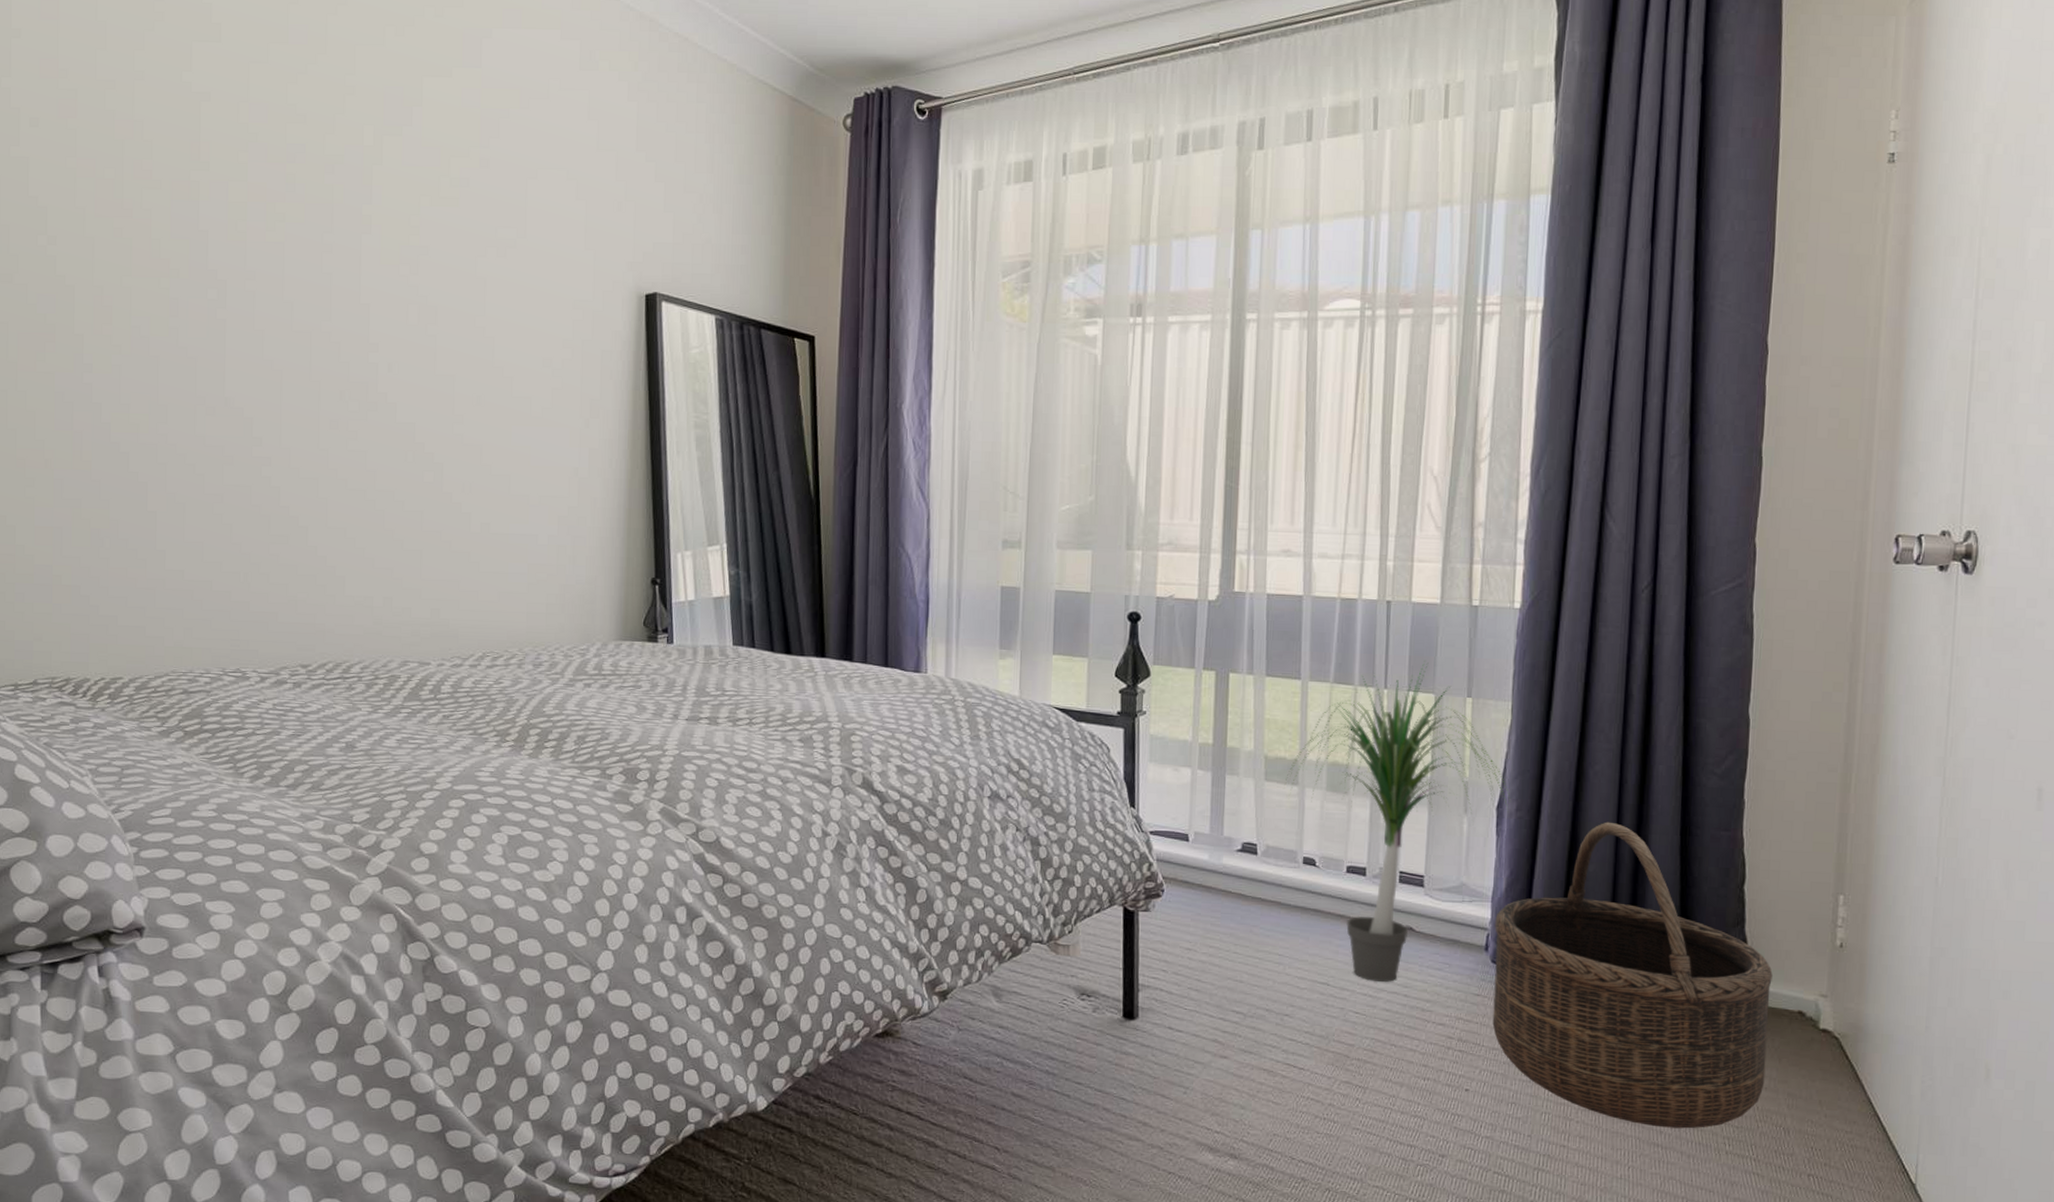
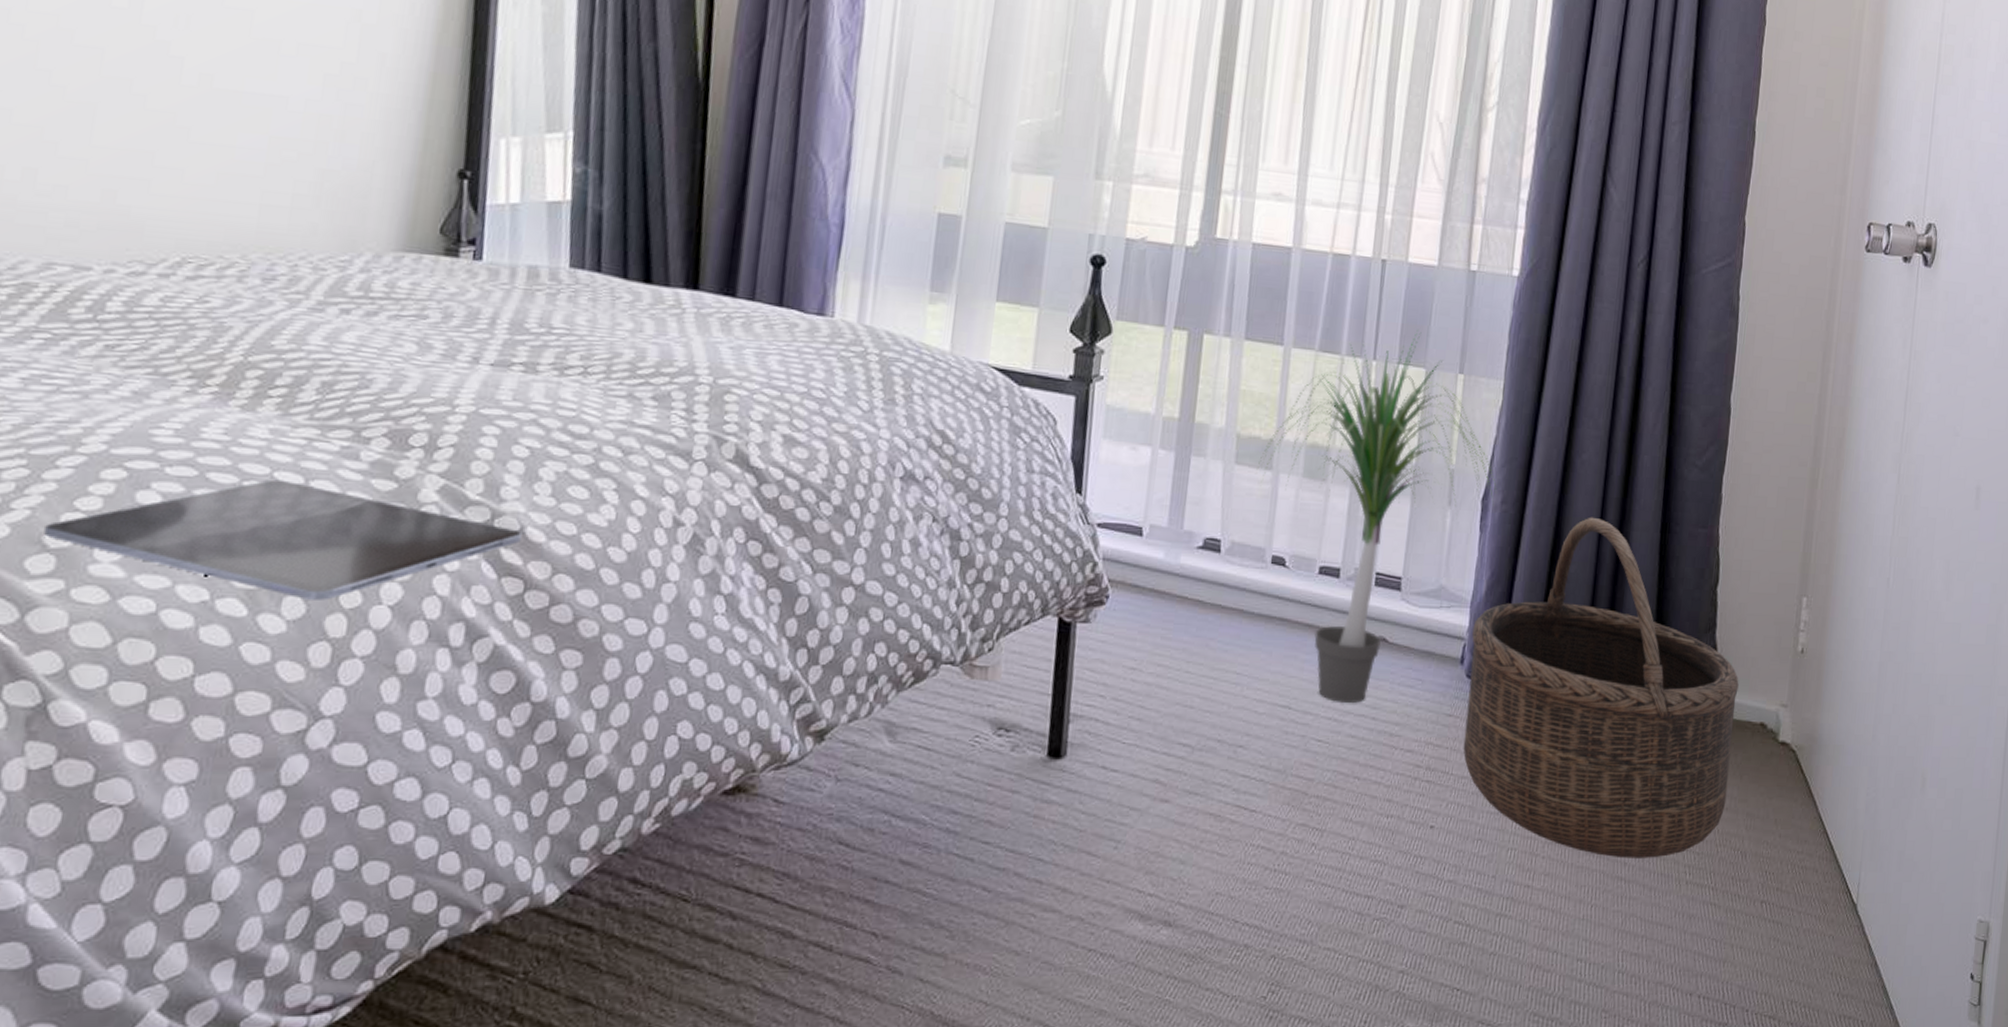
tablet: none [421,805,718,890] -> present [44,479,522,600]

